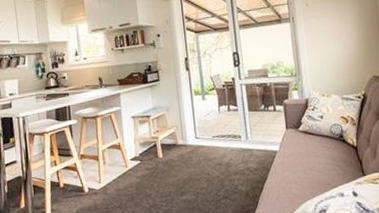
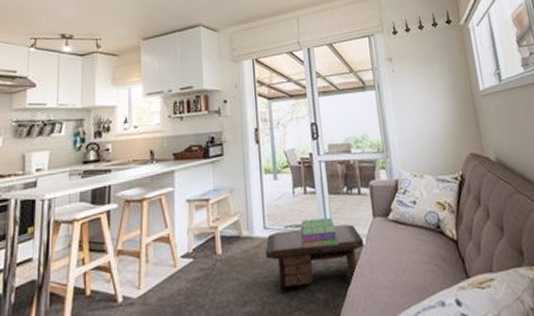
ottoman: none [197,134,279,186] -> present [265,224,365,293]
stack of books: none [225,129,257,154] -> present [300,217,339,249]

